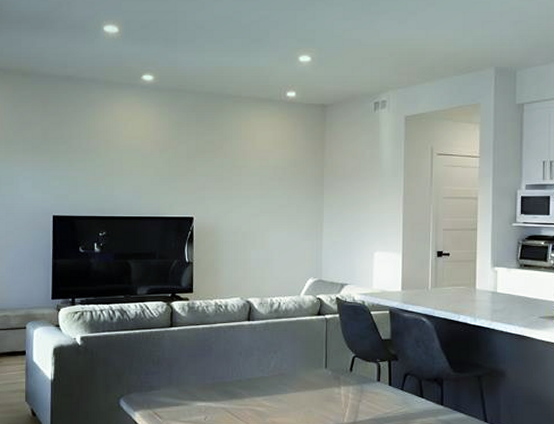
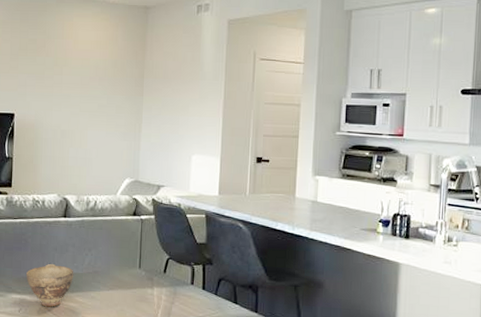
bowl: none [210,368,260,413] -> present [25,263,74,307]

